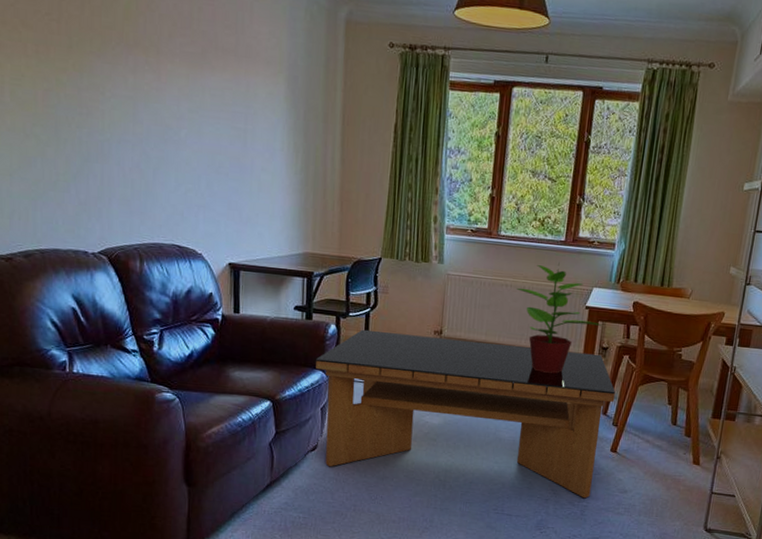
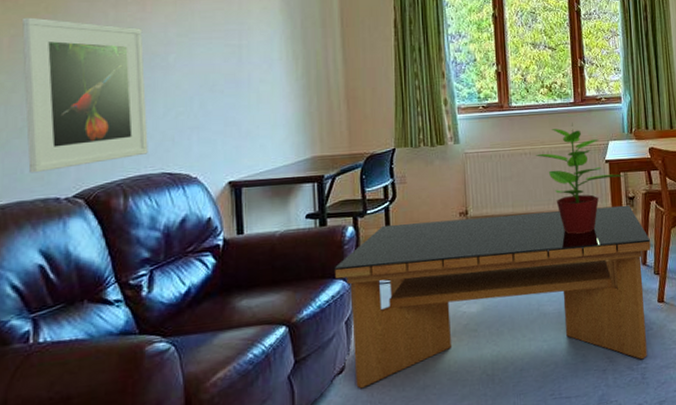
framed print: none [53,72,161,226] -> present [21,17,148,173]

